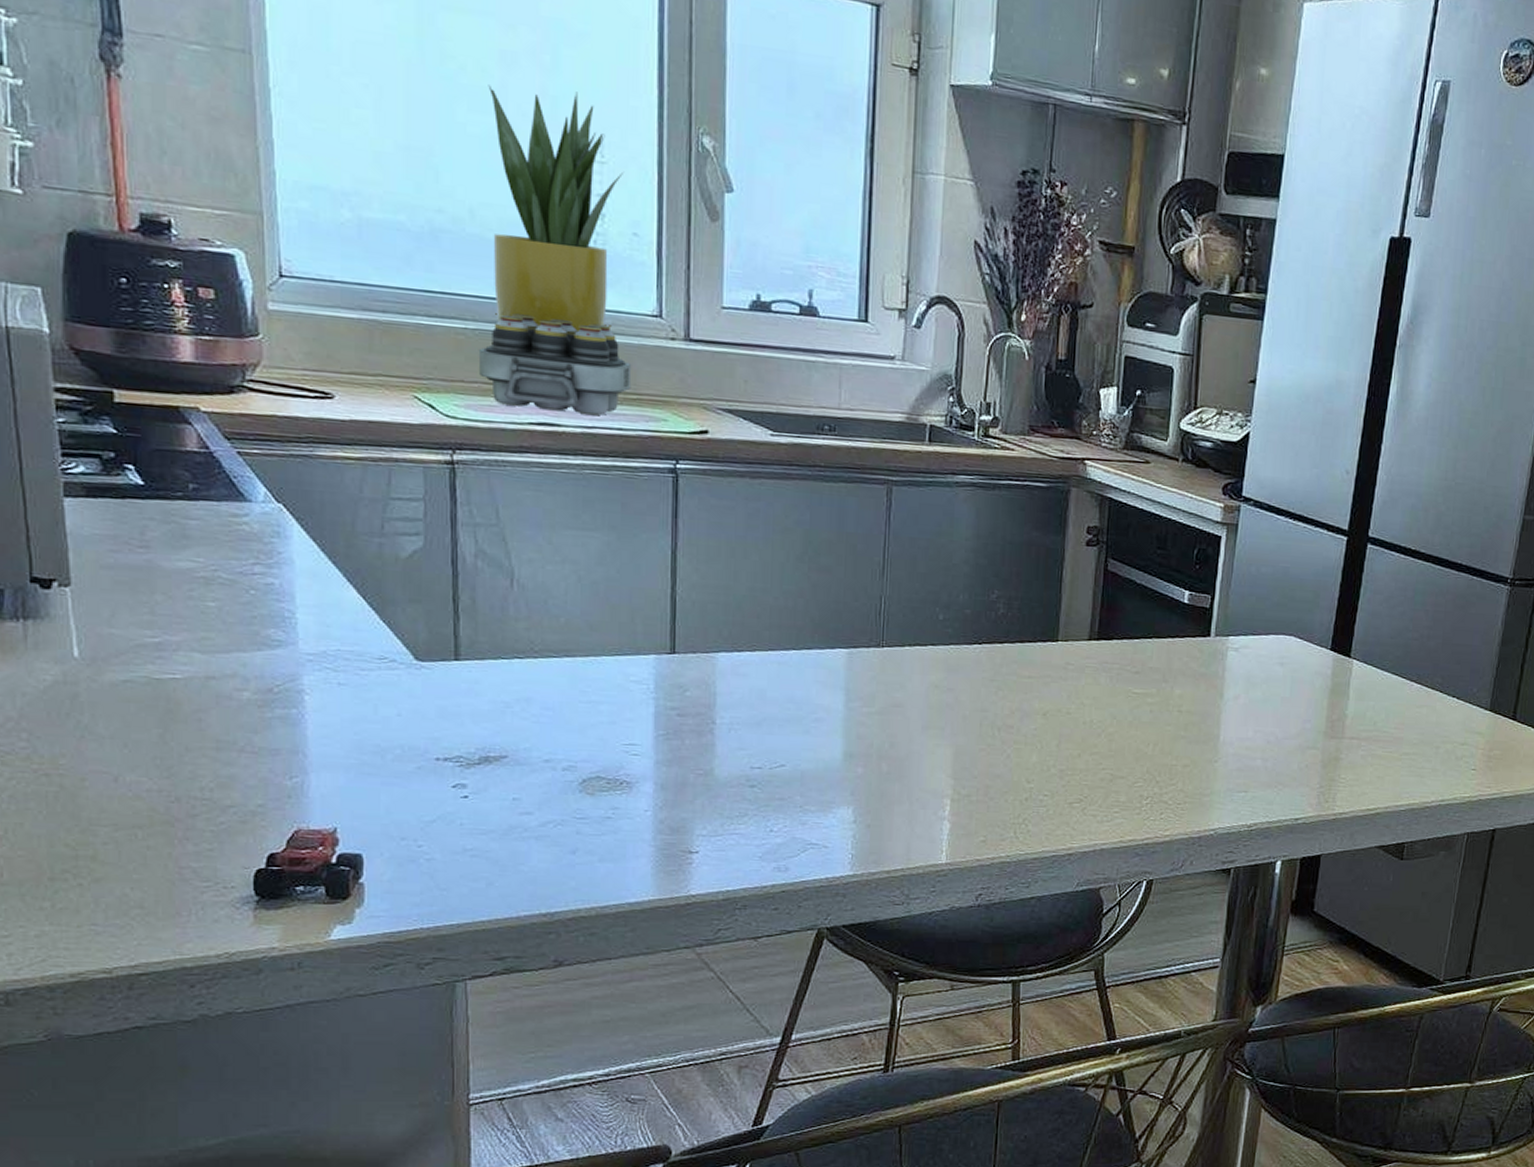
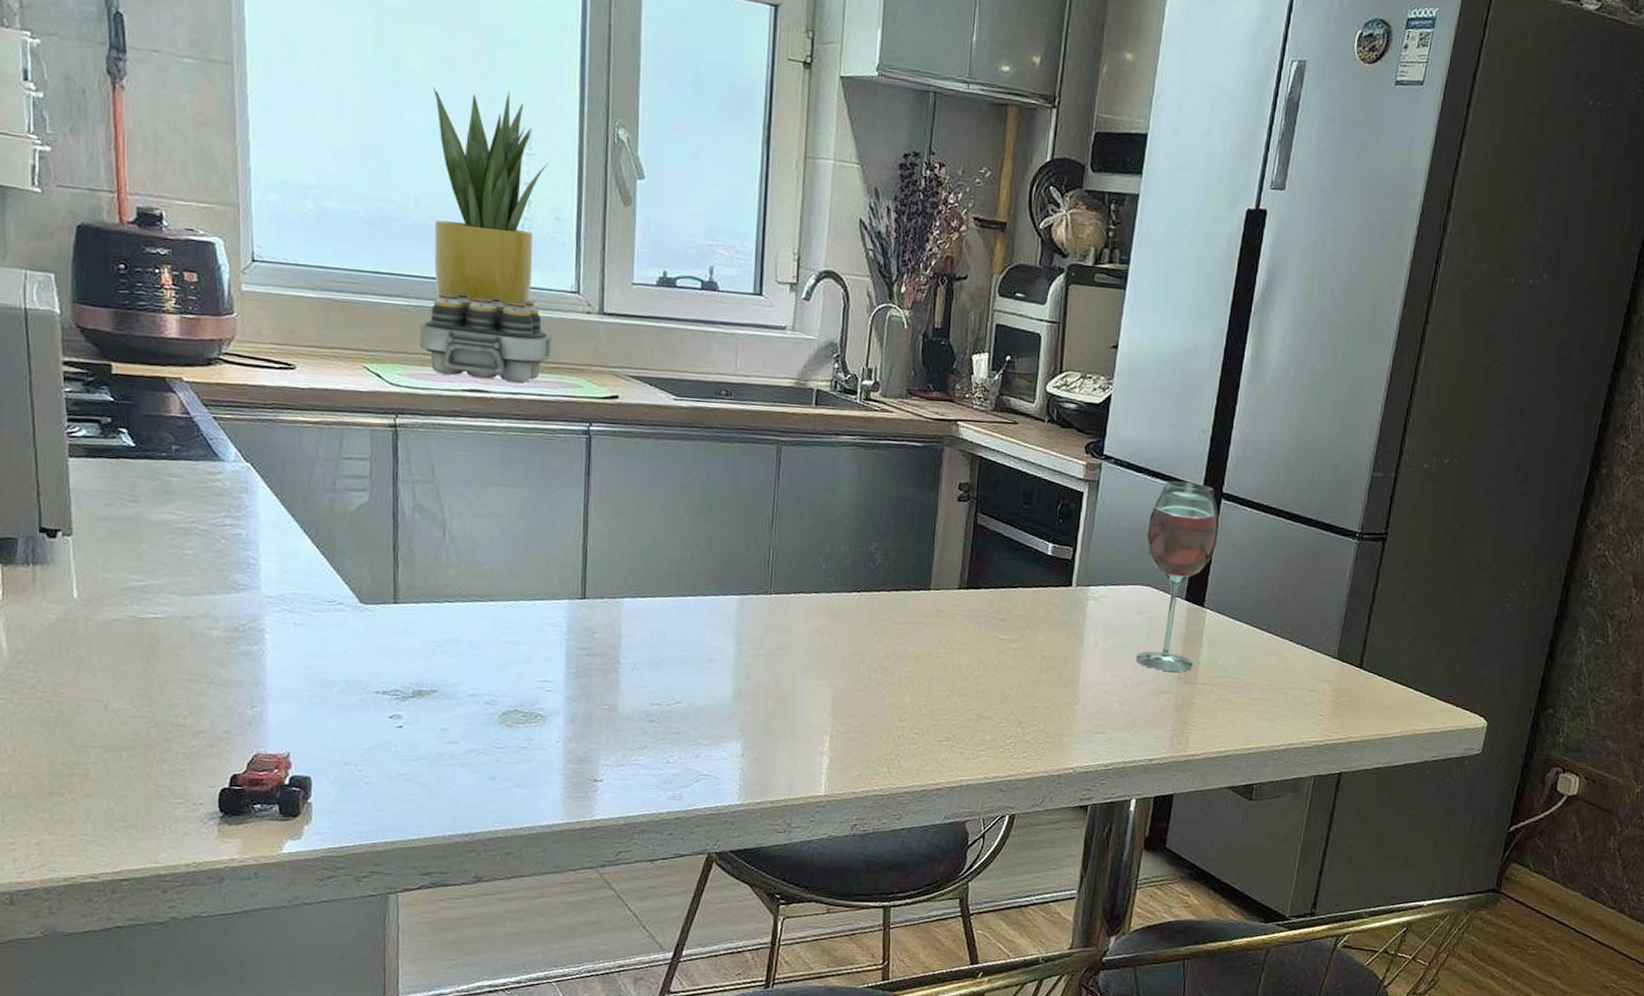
wineglass: none [1280,524,1366,726] -> present [1136,481,1220,672]

